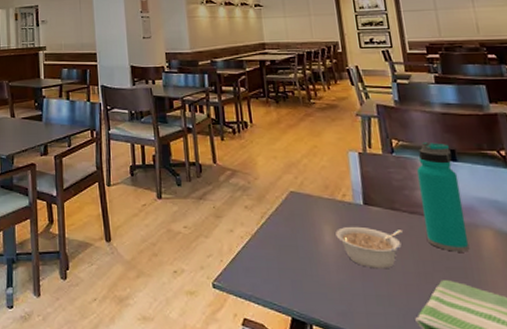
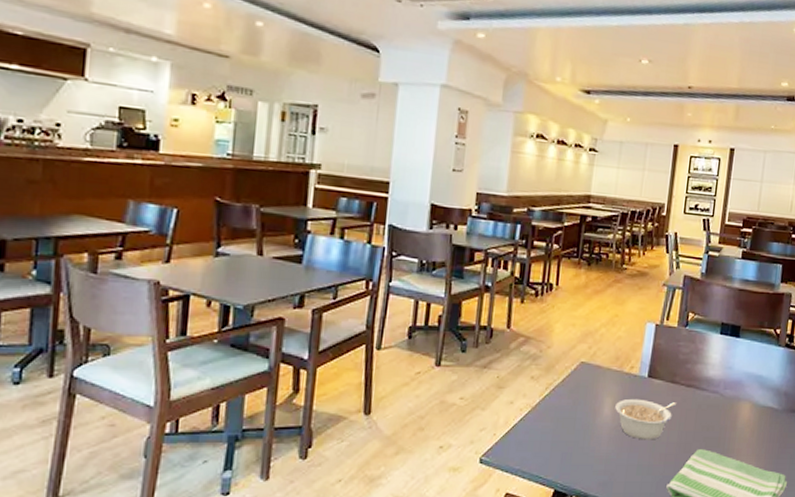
water bottle: present [417,141,470,252] -> none [695,316,737,423]

